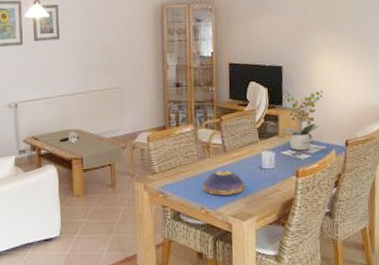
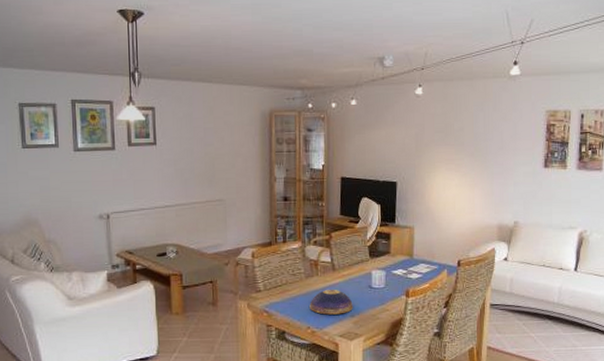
potted plant: present [279,90,324,151] -> none [391,208,438,270]

